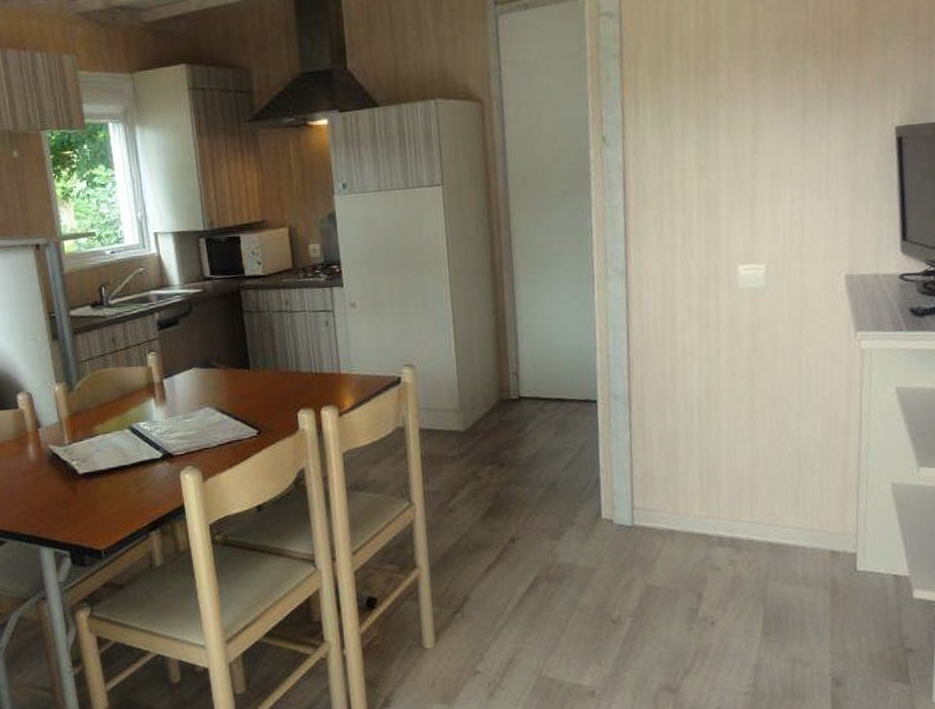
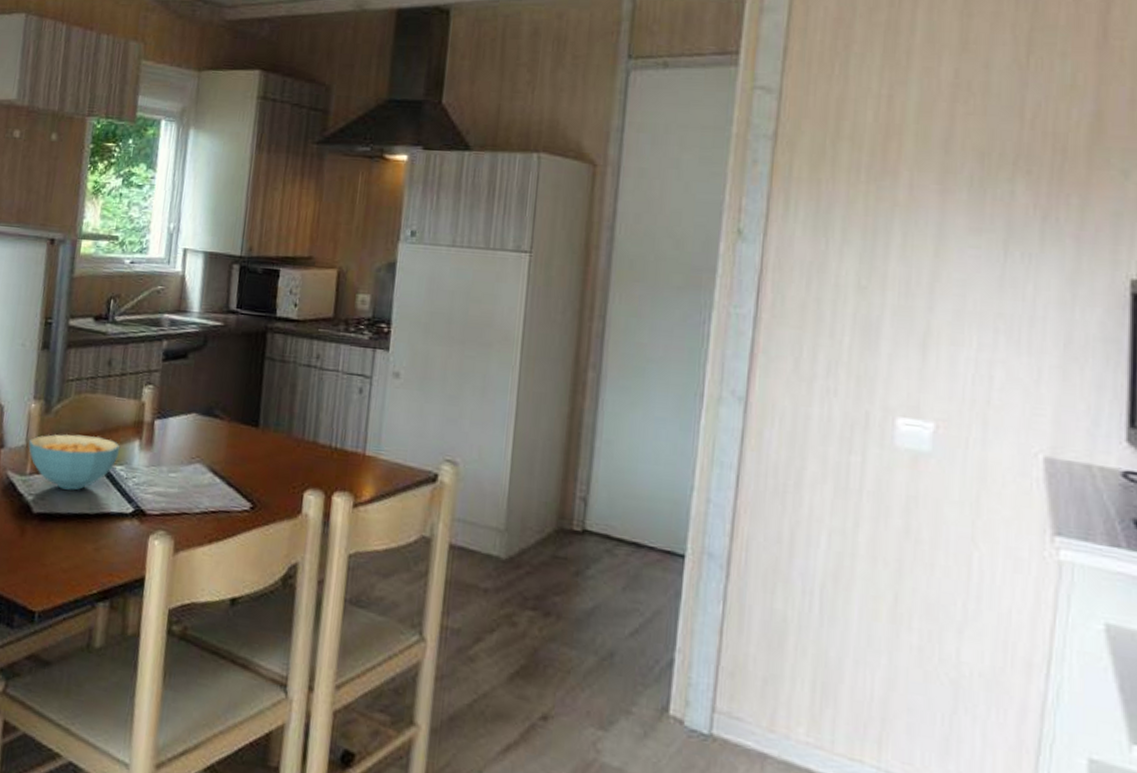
cereal bowl: none [60,402,140,450] -> present [28,434,121,490]

